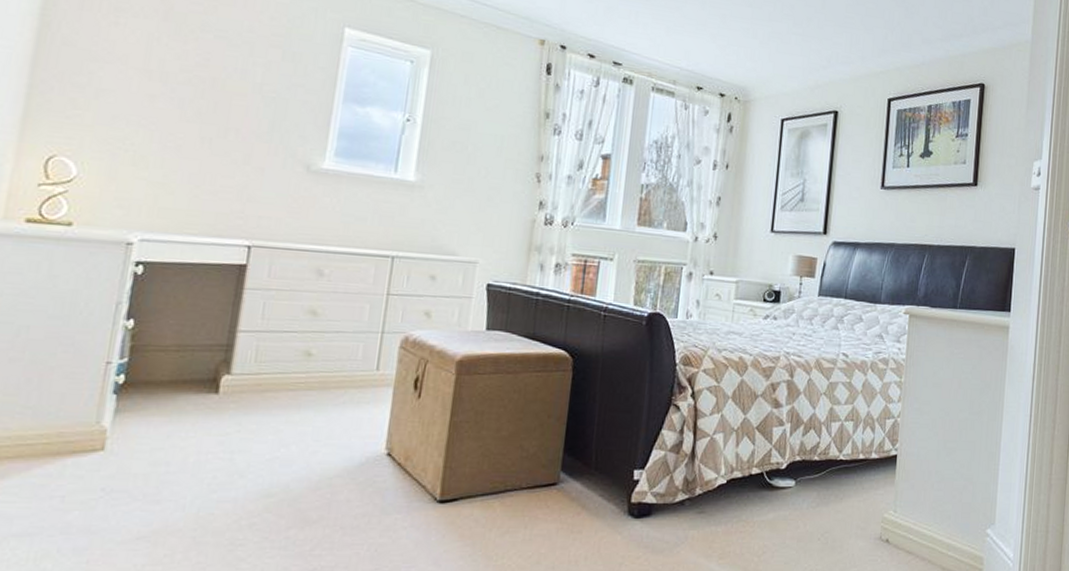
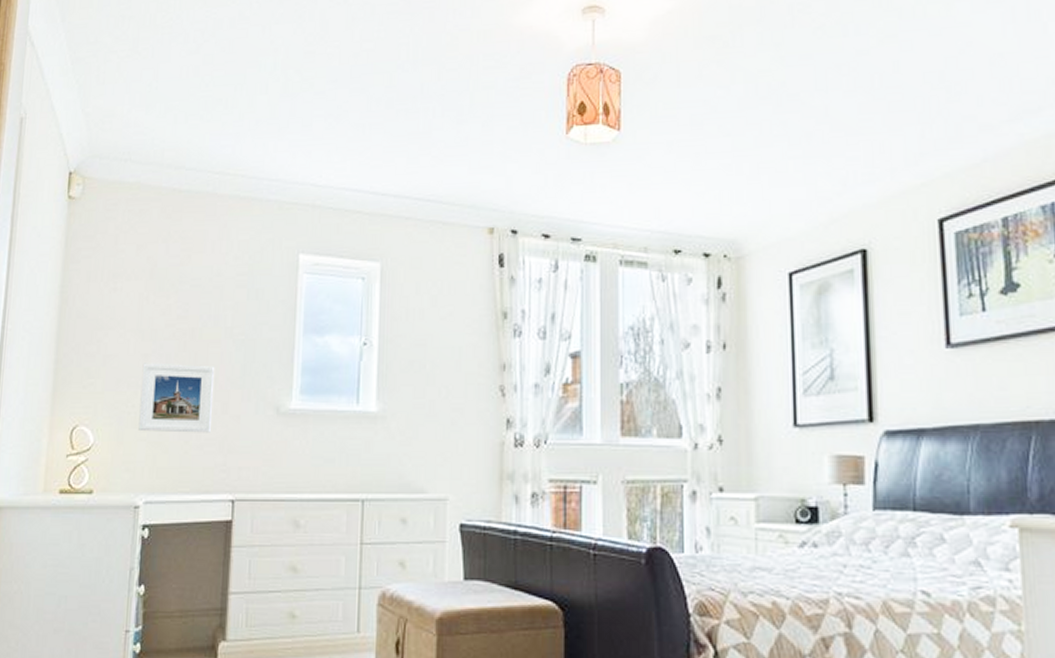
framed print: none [137,103,239,181] -> present [138,363,215,433]

